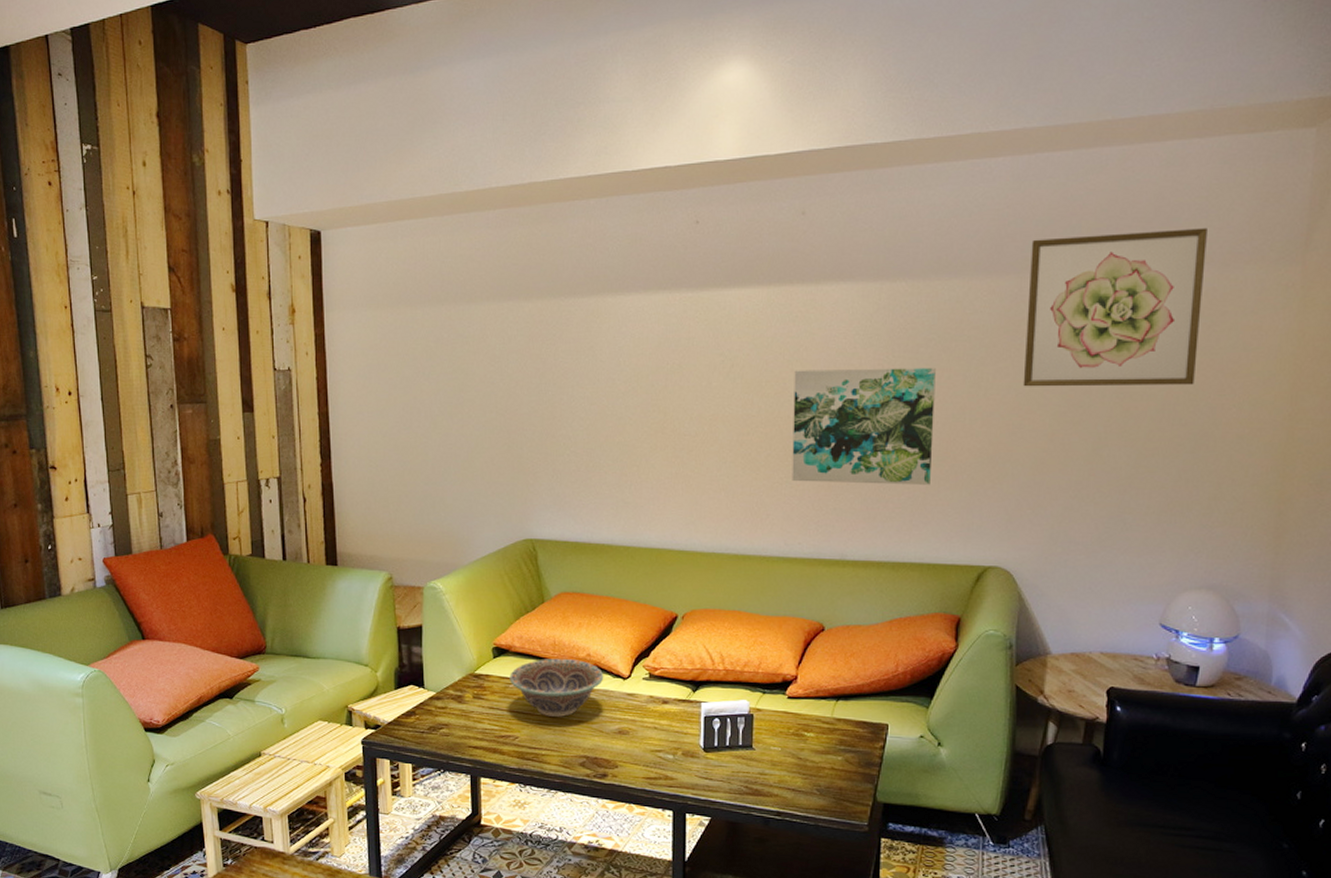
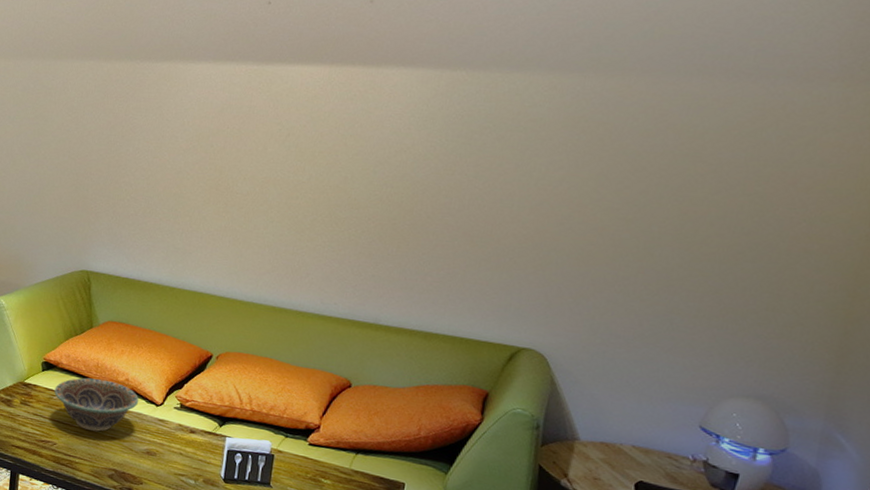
wall art: present [792,368,936,485] -> none [334,144,488,264]
wall art: present [1023,227,1207,387] -> none [576,41,792,196]

